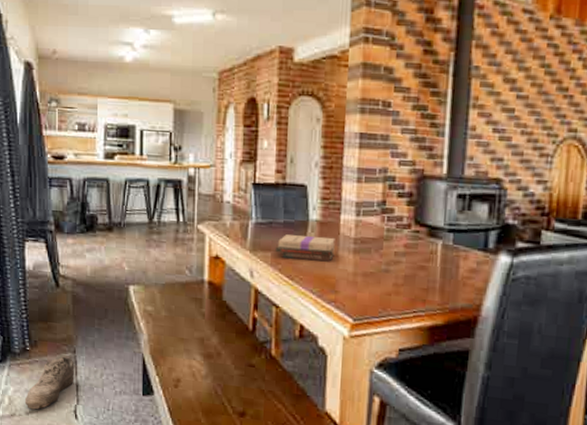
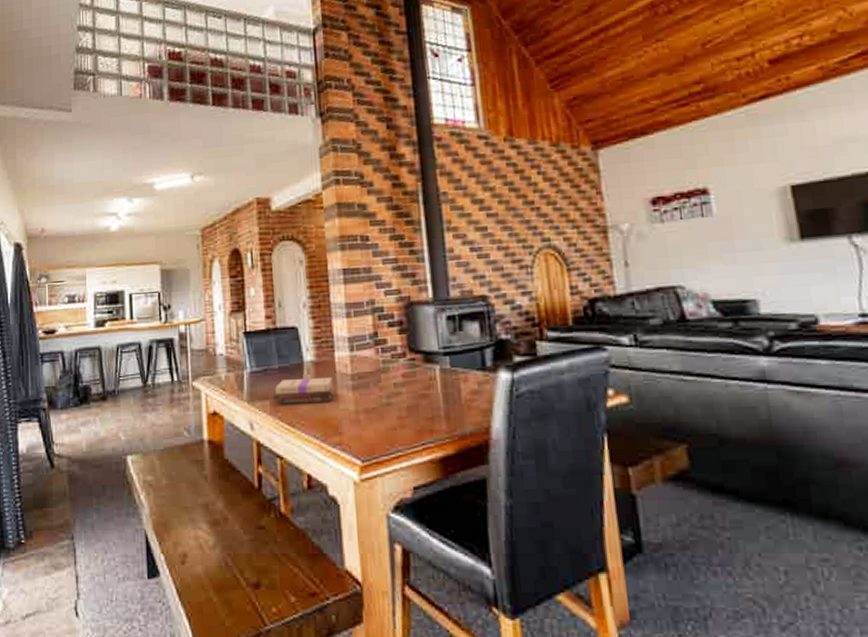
shoe: present [24,355,74,410] -> none [20,544,73,612]

